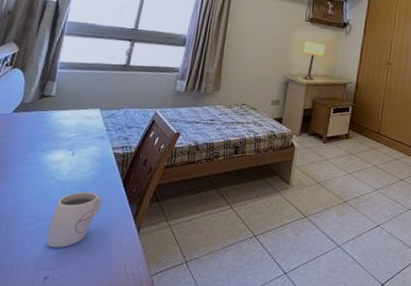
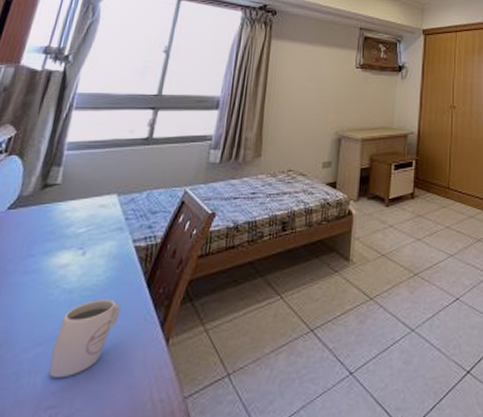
table lamp: present [302,41,325,81] -> none [354,91,380,136]

